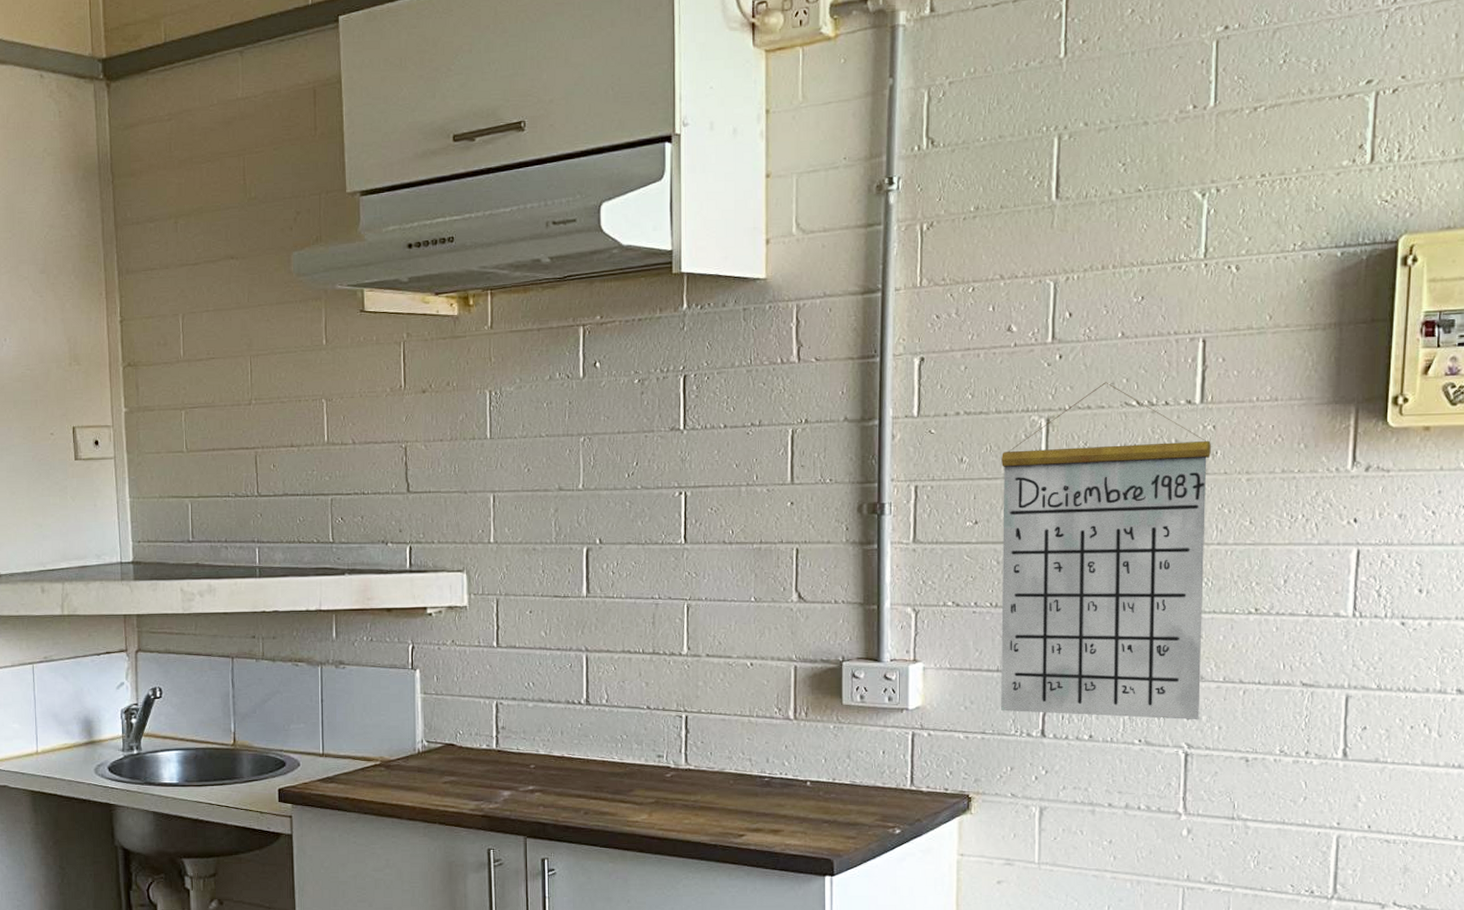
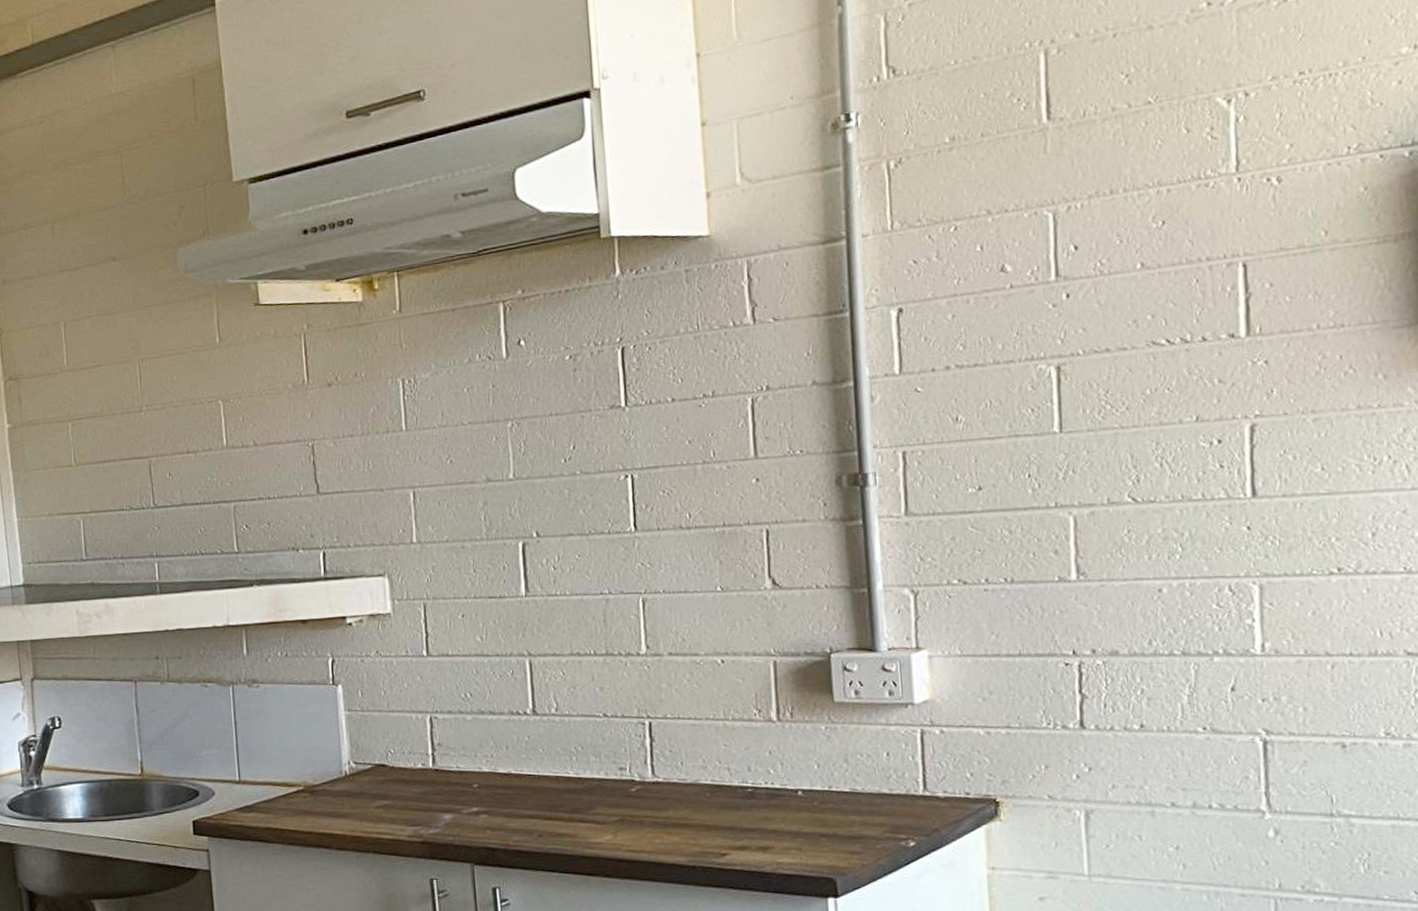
calendar: present [1000,382,1211,720] -> none [1005,320,1278,702]

